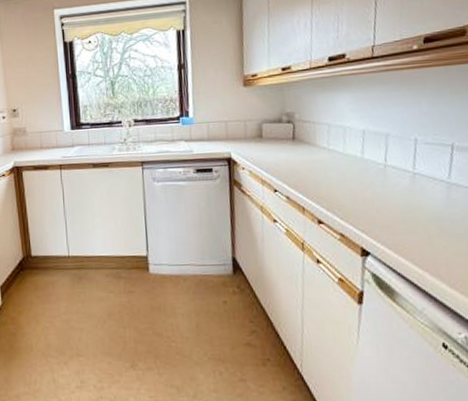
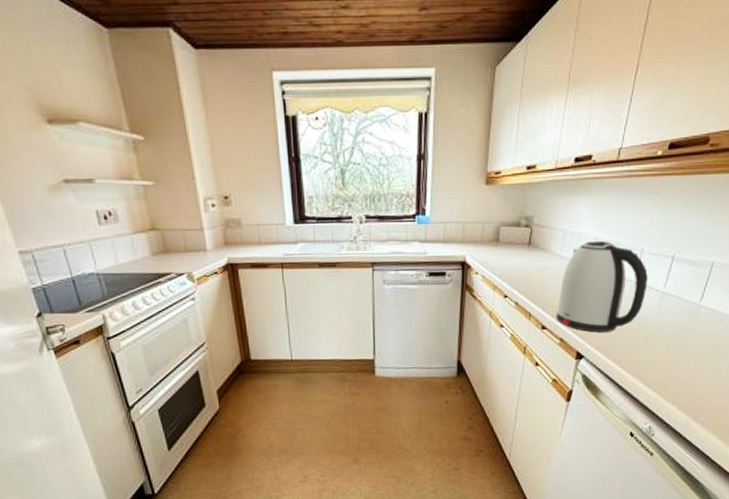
kettle: none [332,133,430,227] -> present [556,241,648,333]

